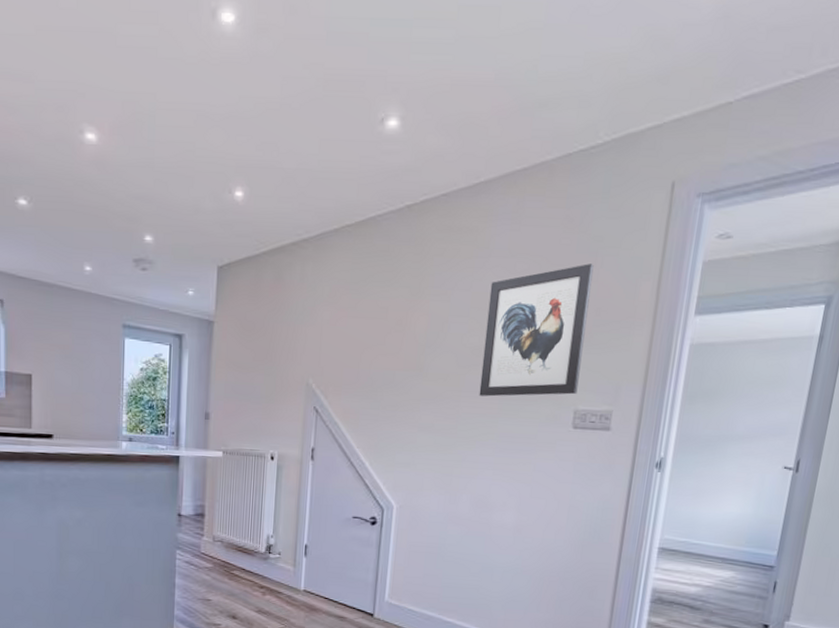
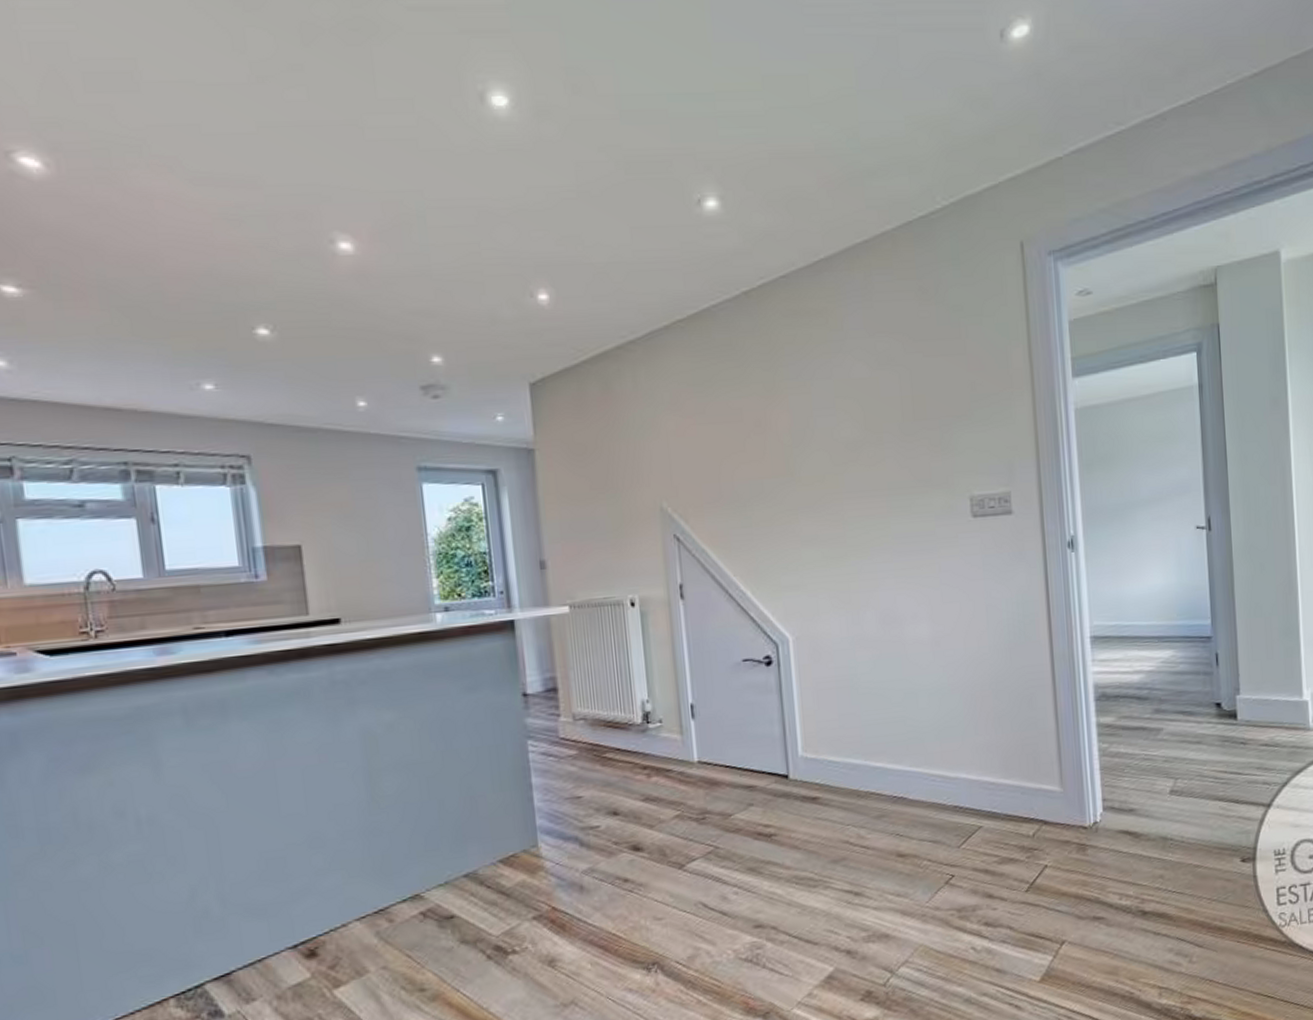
wall art: present [479,264,594,397] -> none [852,335,969,495]

